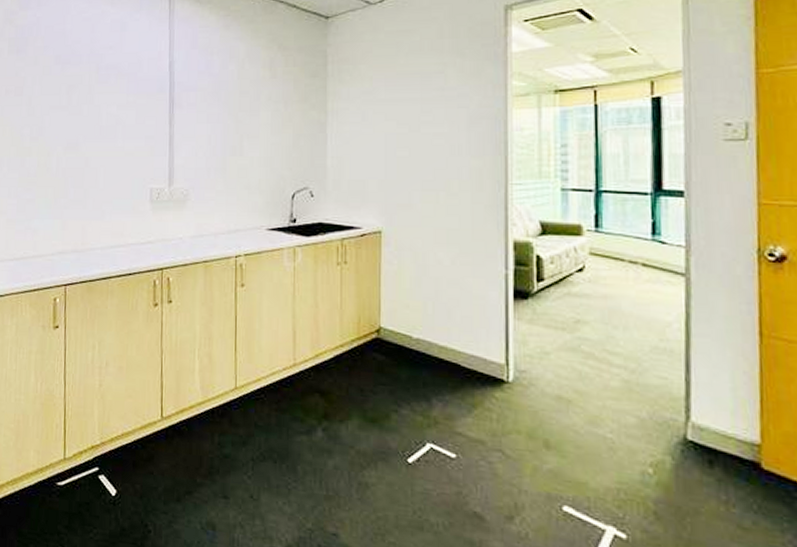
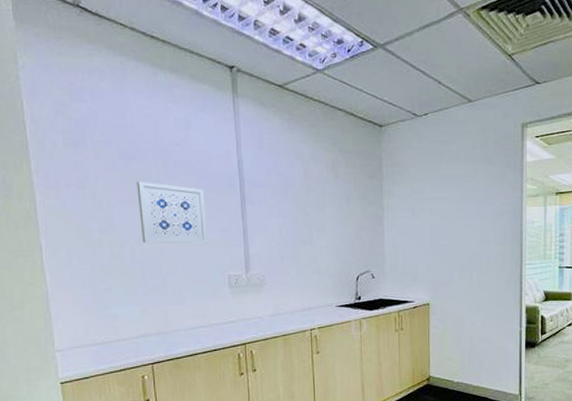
wall art: none [68,86,133,153] -> present [137,181,208,244]

